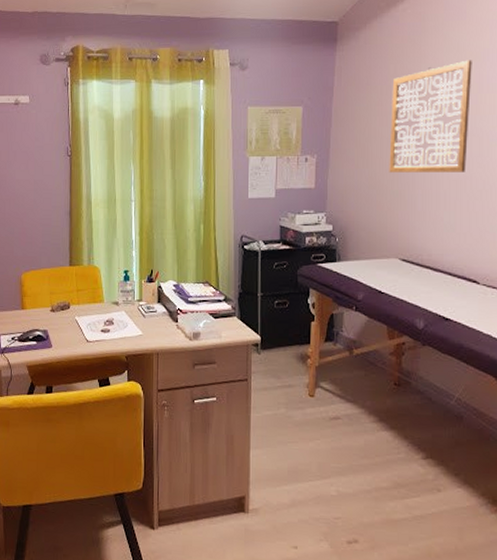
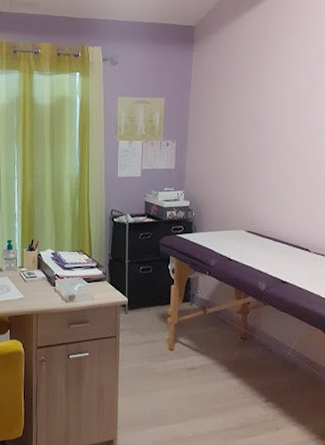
wall art: present [389,60,472,173] -> none [237,62,305,157]

